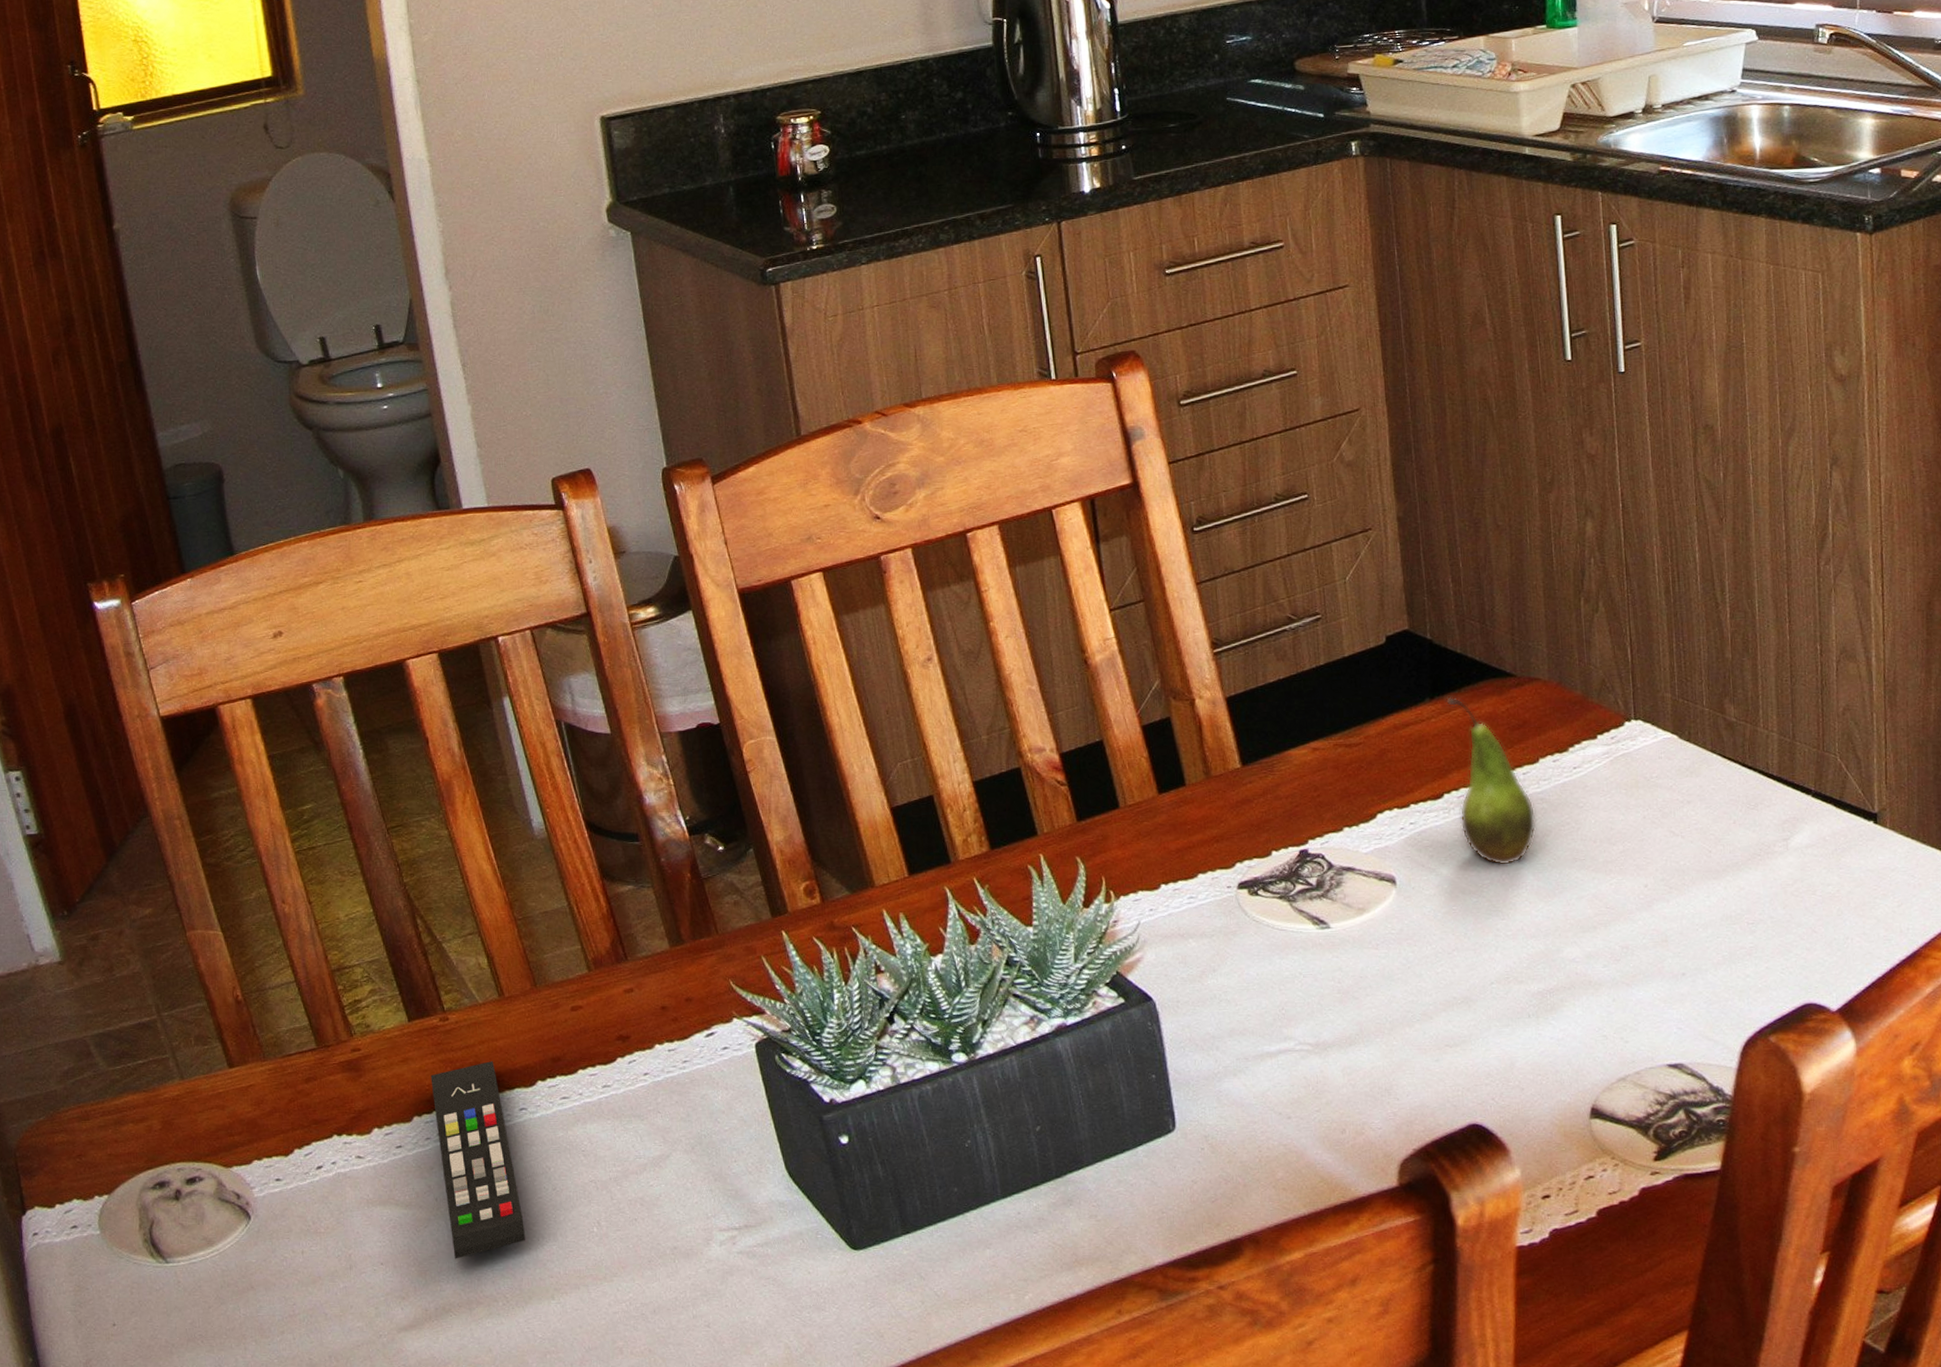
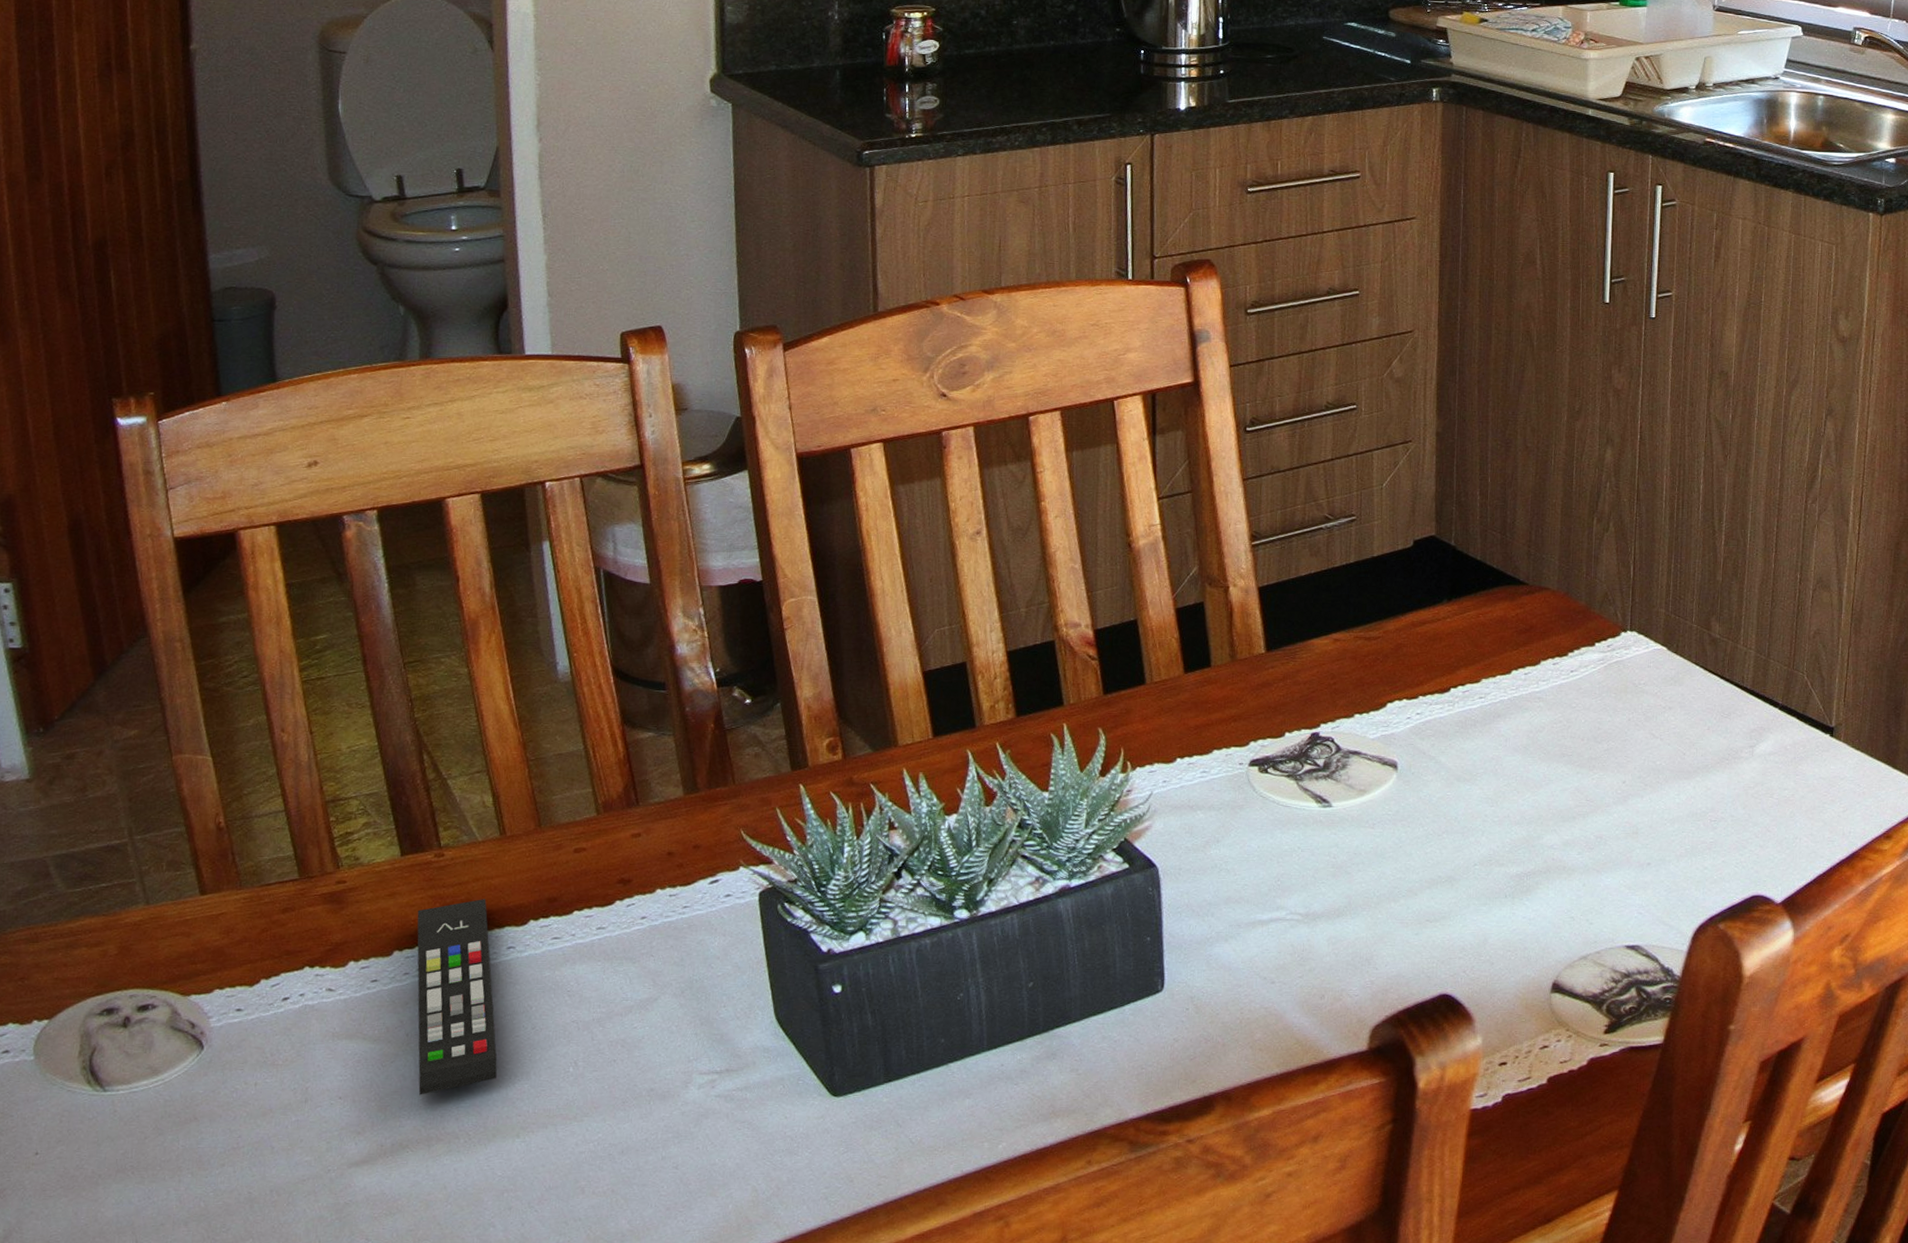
fruit: present [1446,696,1537,866] -> none [1462,599,1532,758]

